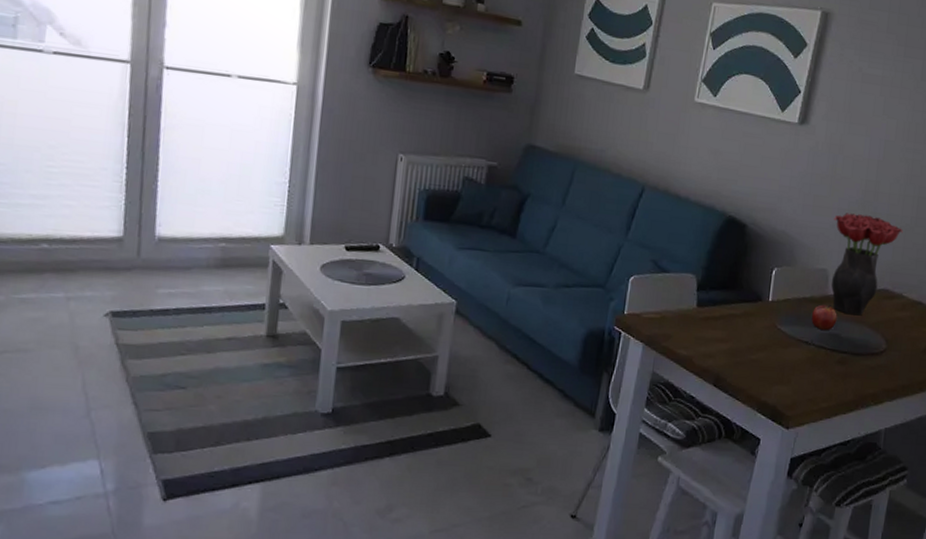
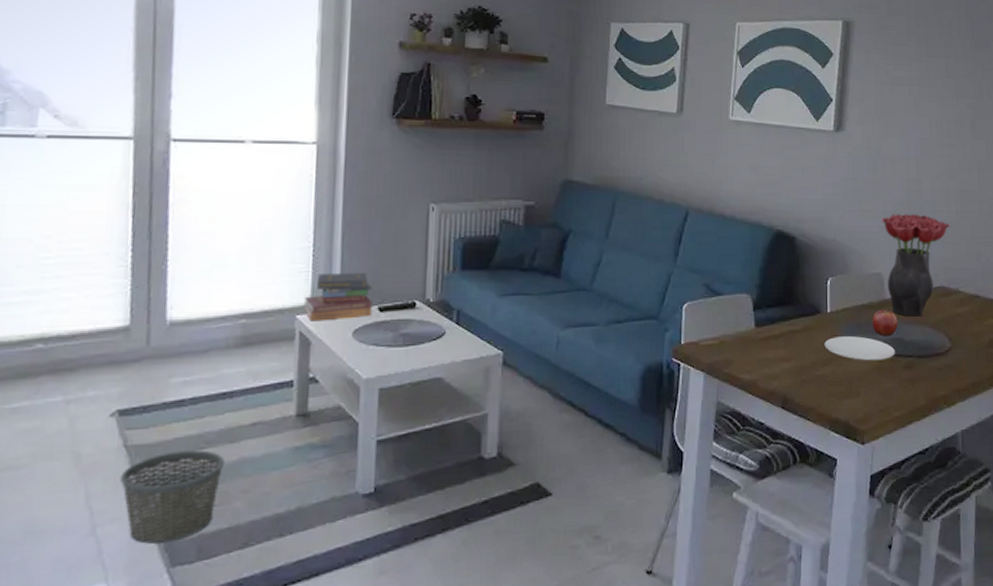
basket: none [112,354,203,432] -> present [120,450,225,544]
books: none [278,209,340,254] -> present [304,273,373,322]
plate: none [762,325,831,353] -> present [824,336,895,361]

